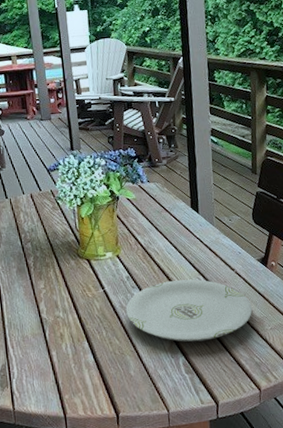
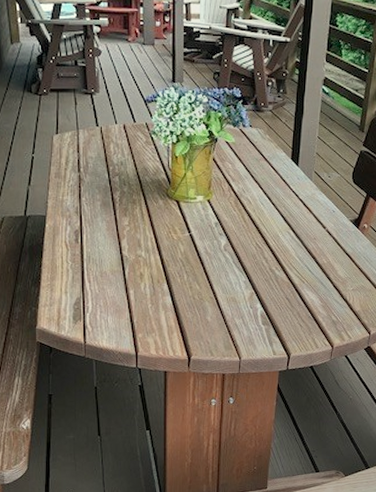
plate: present [126,279,253,342] -> none [210,231,338,295]

